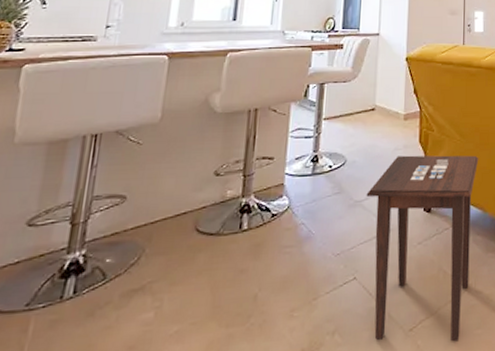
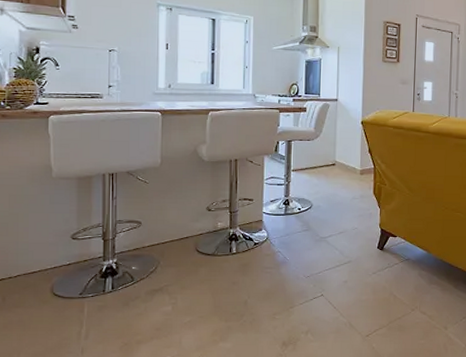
side table: present [366,155,479,342] -> none [330,204,425,347]

